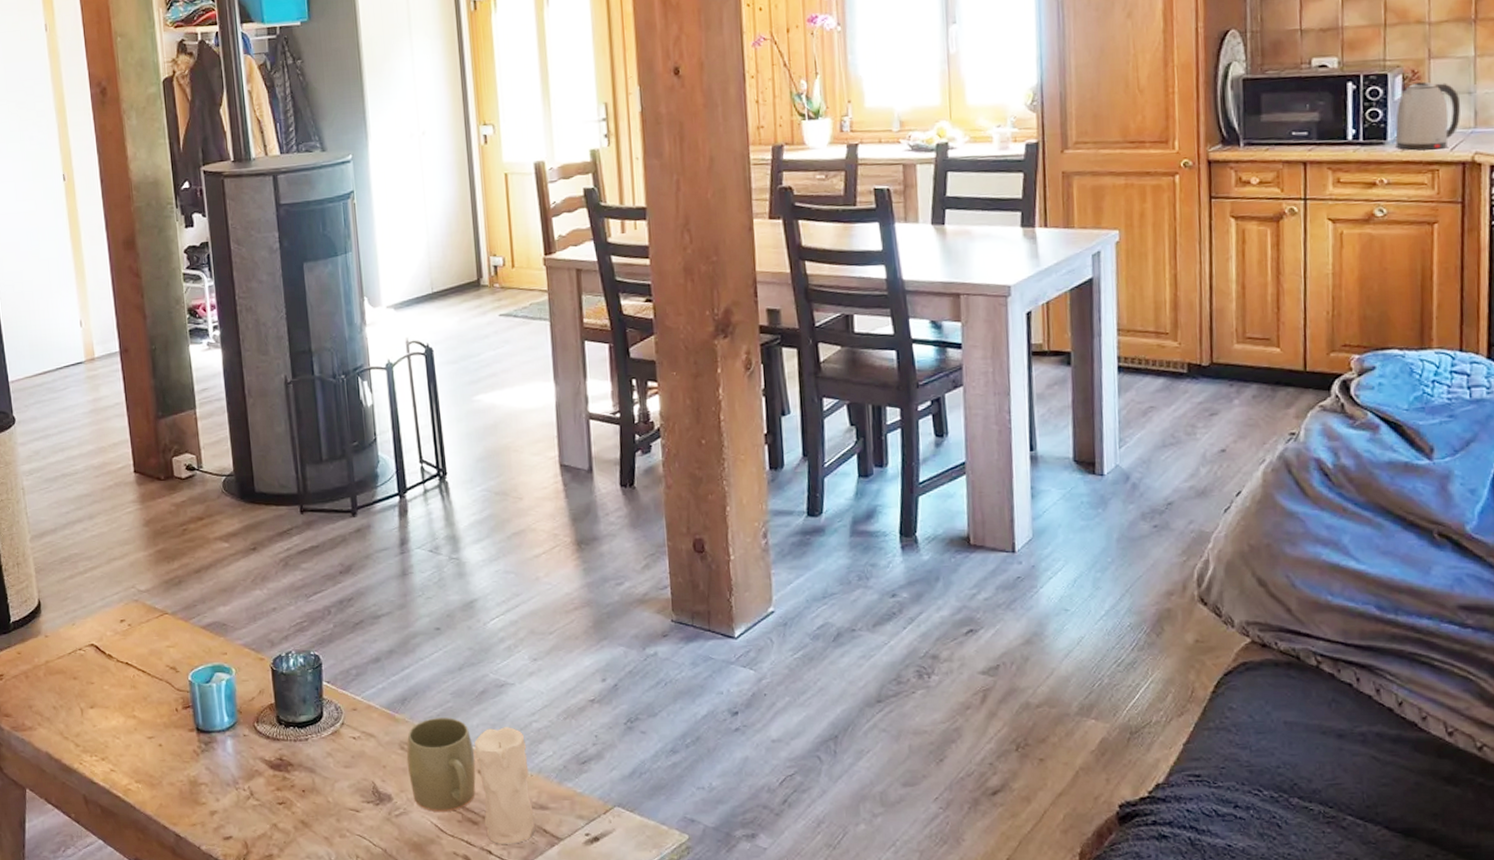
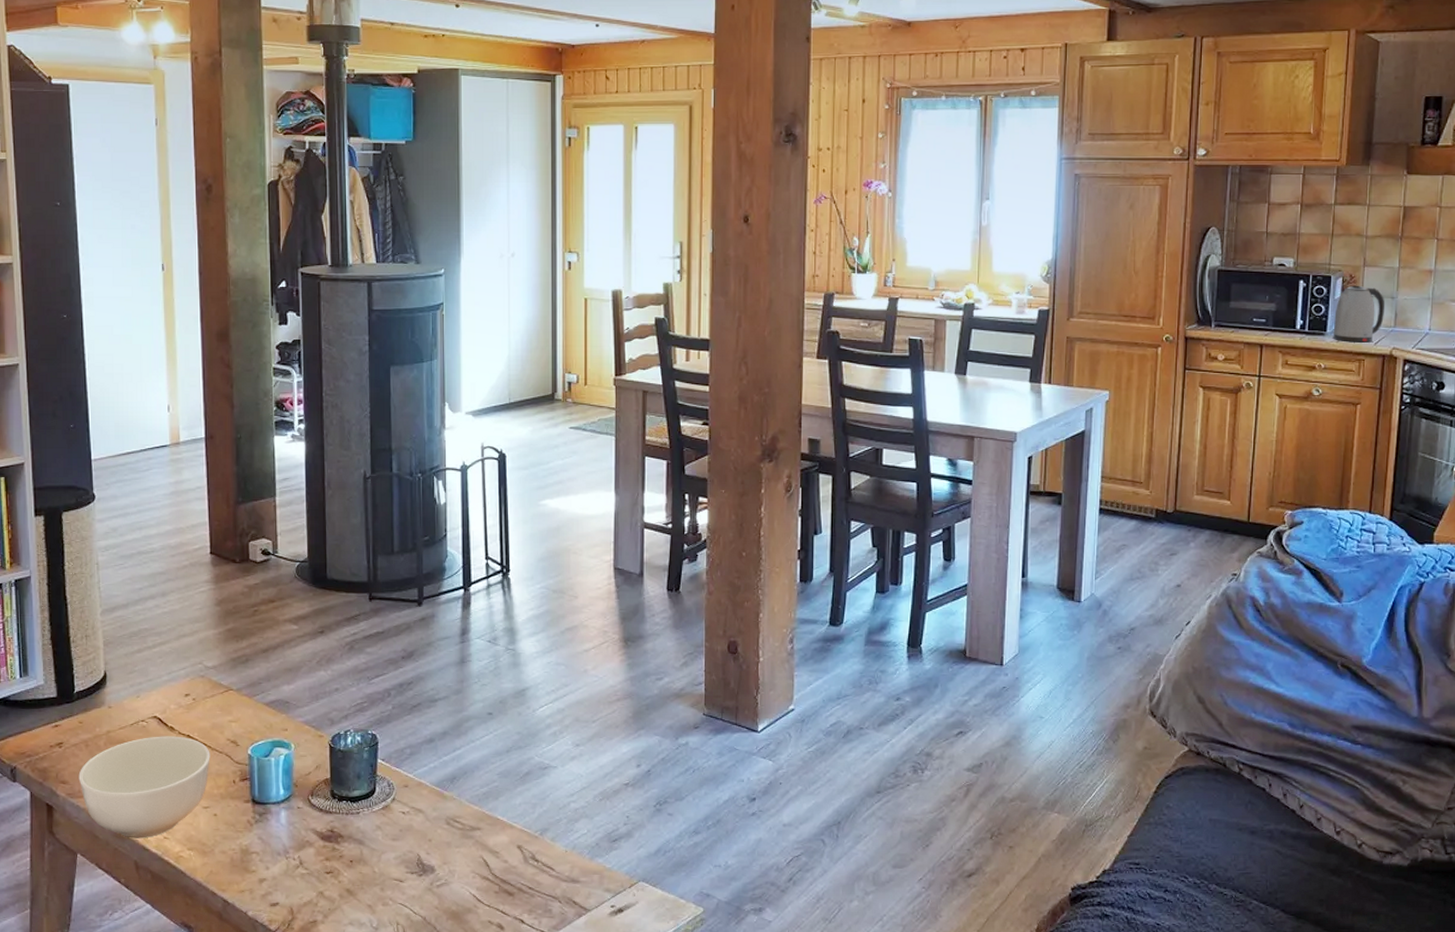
bowl: none [21,664,151,772] -> present [78,736,210,838]
mug: present [406,718,476,812] -> none [451,796,515,883]
candle: present [474,727,535,844] -> none [515,806,565,914]

